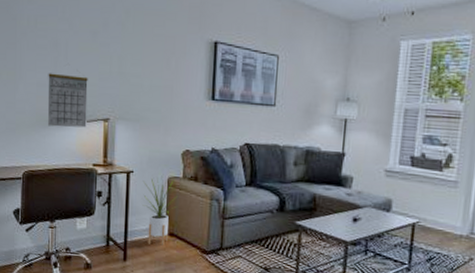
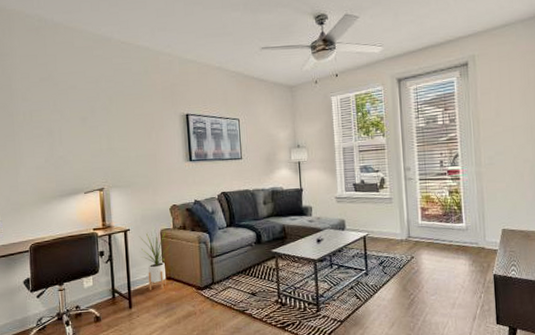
calendar: present [47,73,88,128] -> none [46,156,84,202]

